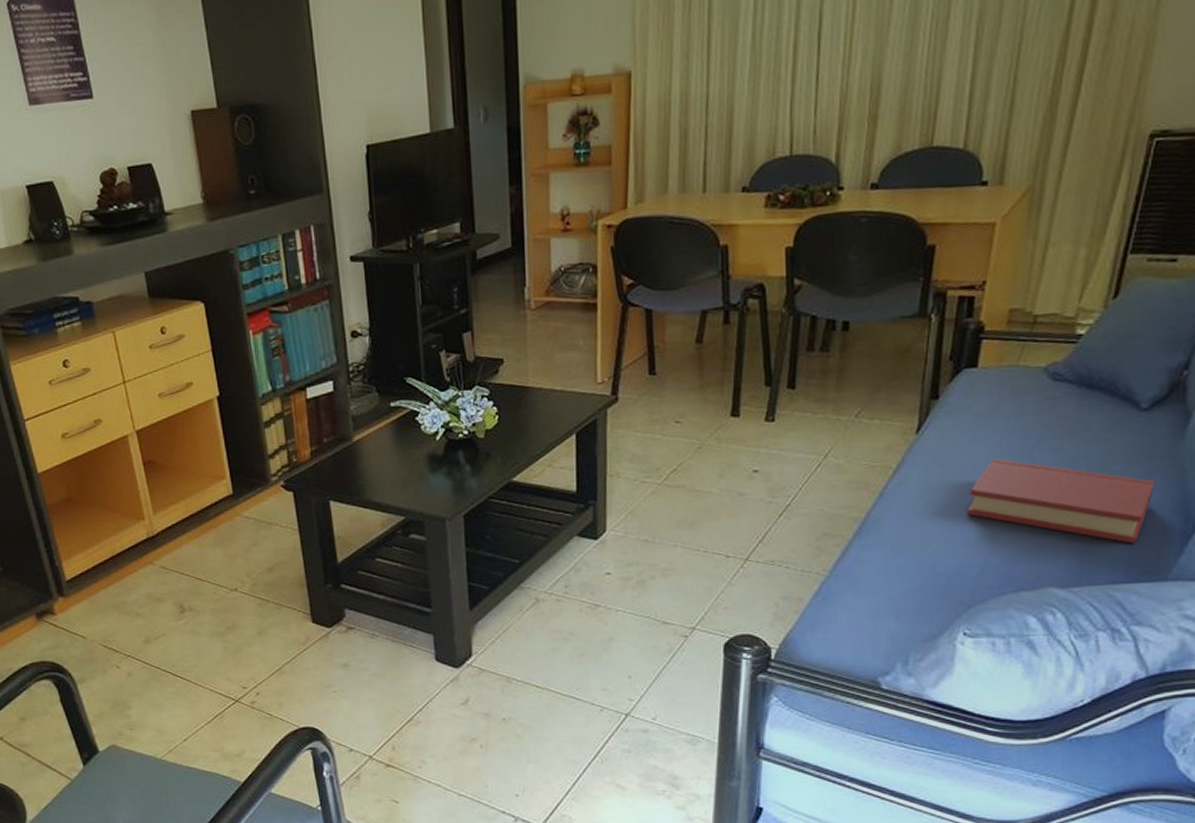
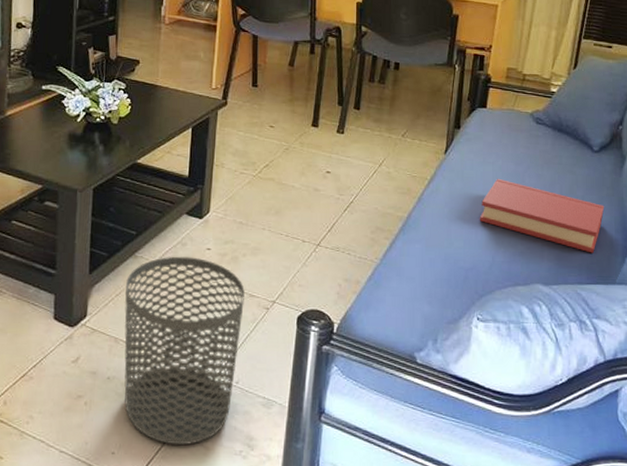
waste bin: none [513,584,657,786] -> present [124,256,245,446]

